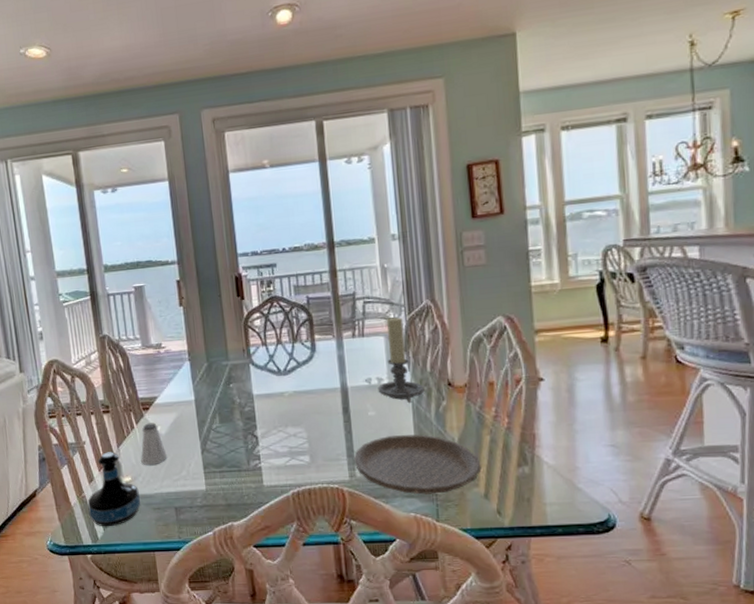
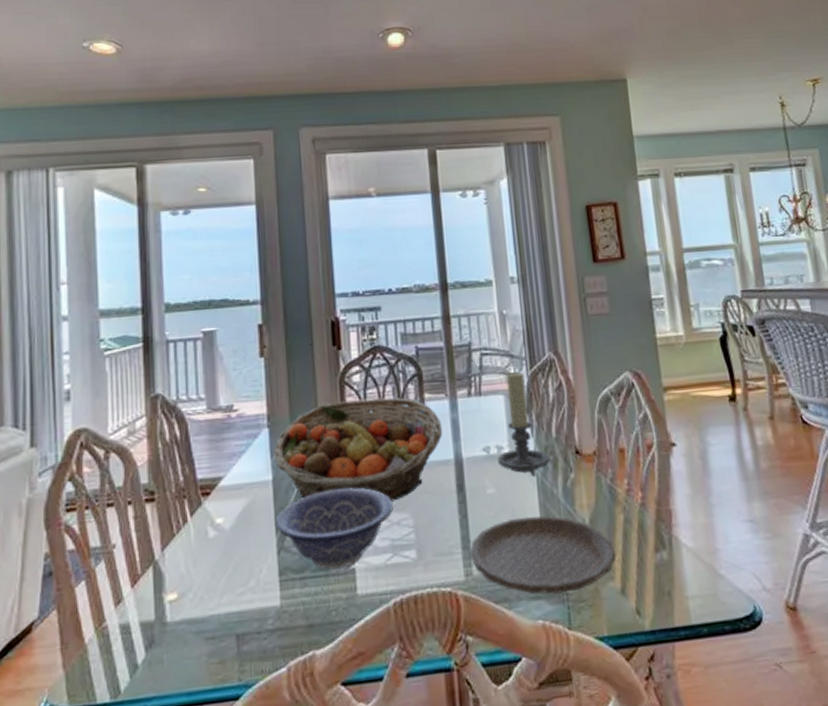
tequila bottle: present [87,452,140,527] -> none [110,557,187,673]
saltshaker: present [141,423,167,466] -> none [194,513,230,575]
fruit basket: none [194,338,331,419] -> present [273,397,443,502]
decorative bowl: none [198,407,290,467] -> present [275,487,393,570]

